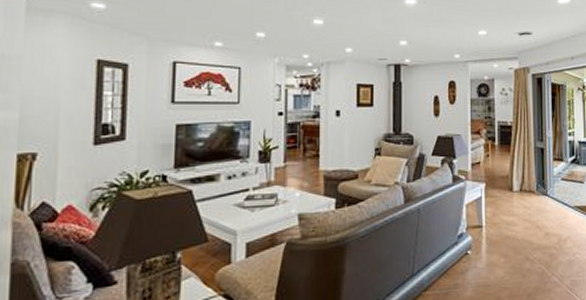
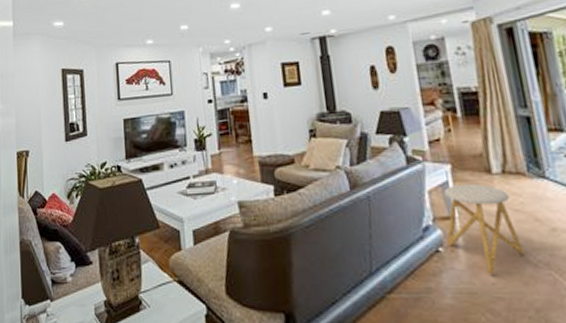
stool: none [475,199,526,270] -> present [443,183,525,275]

